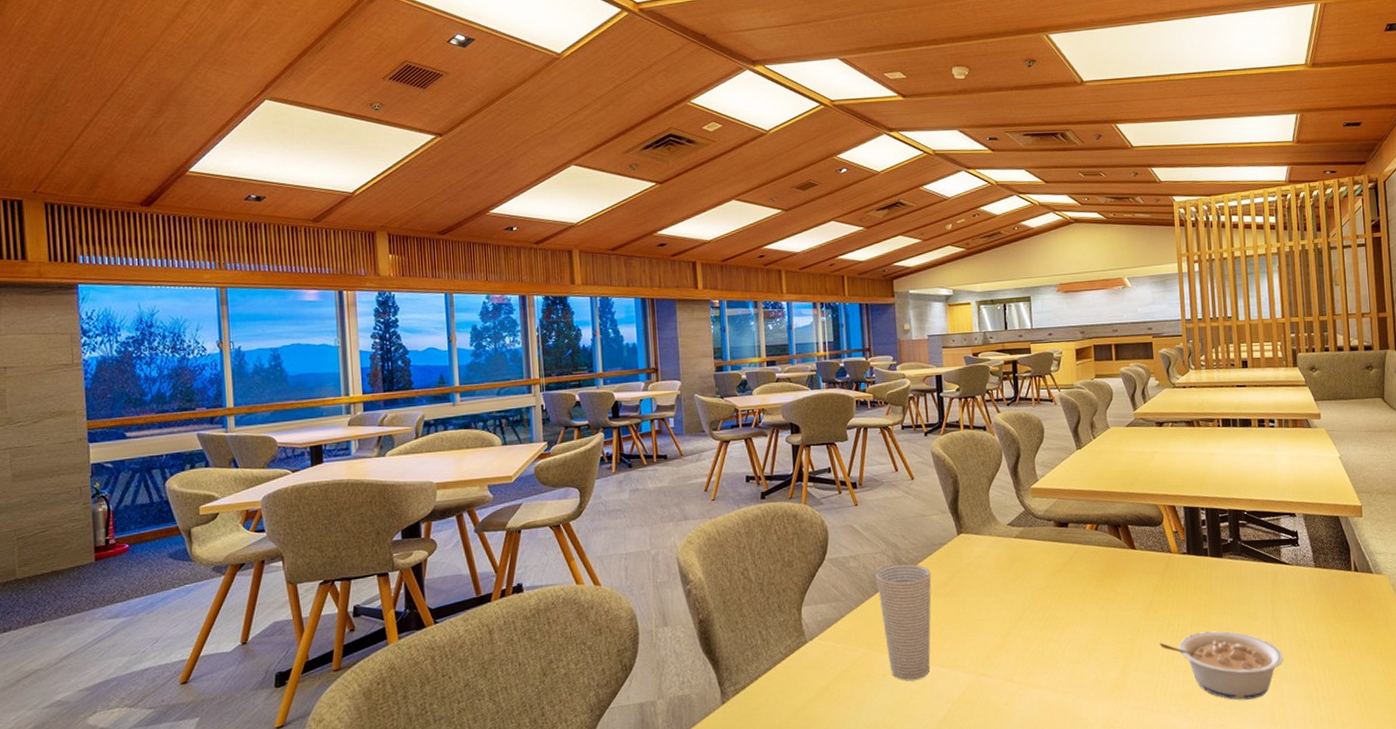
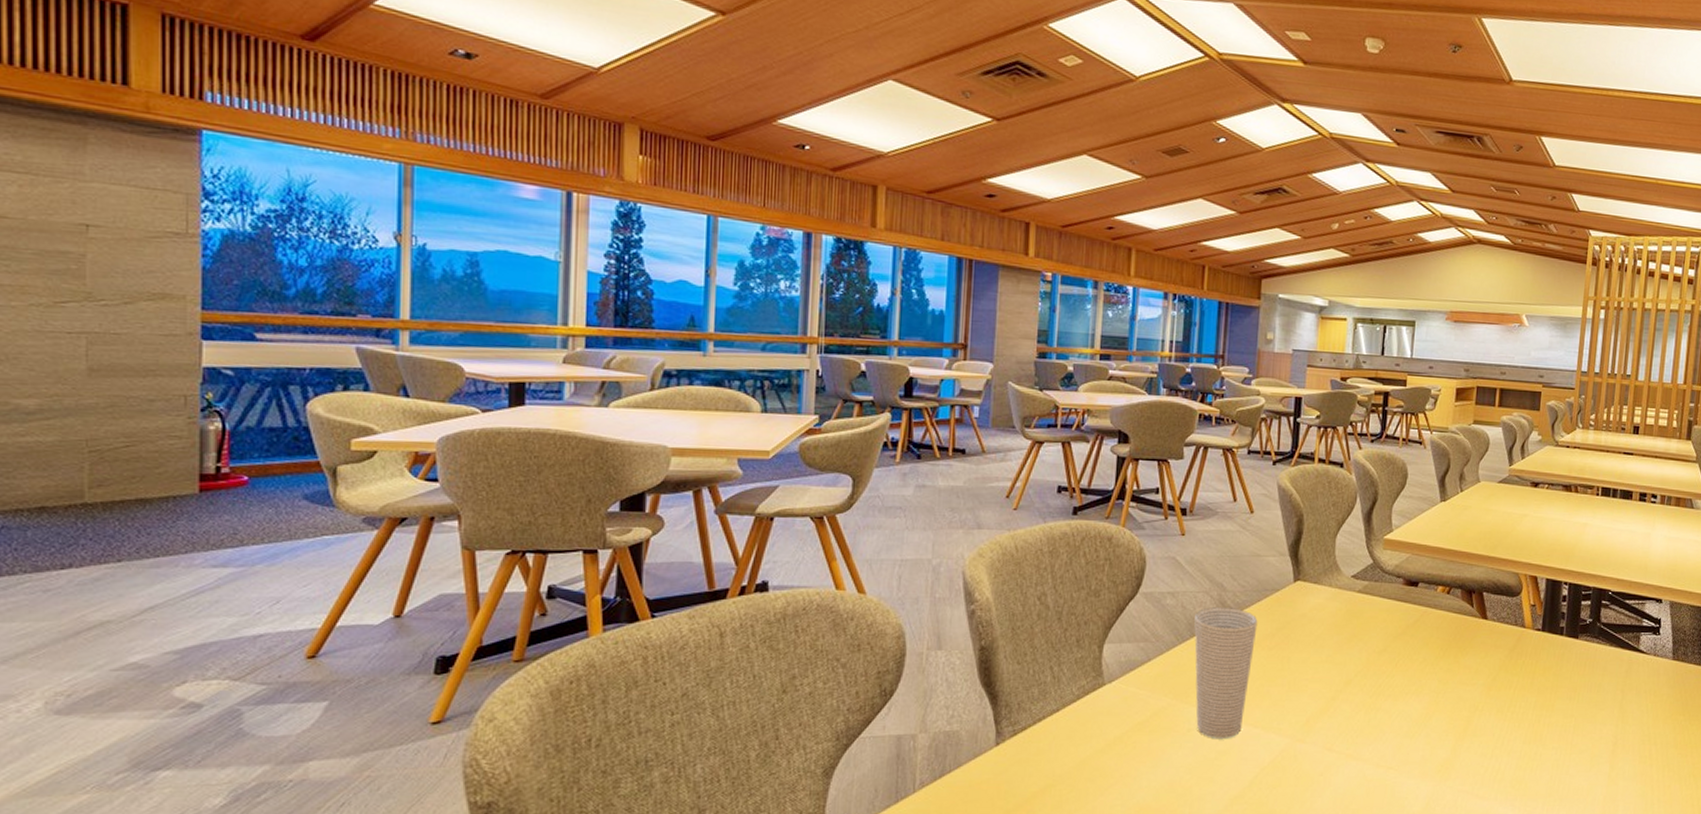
legume: present [1159,631,1284,700] -> none [1496,717,1625,793]

